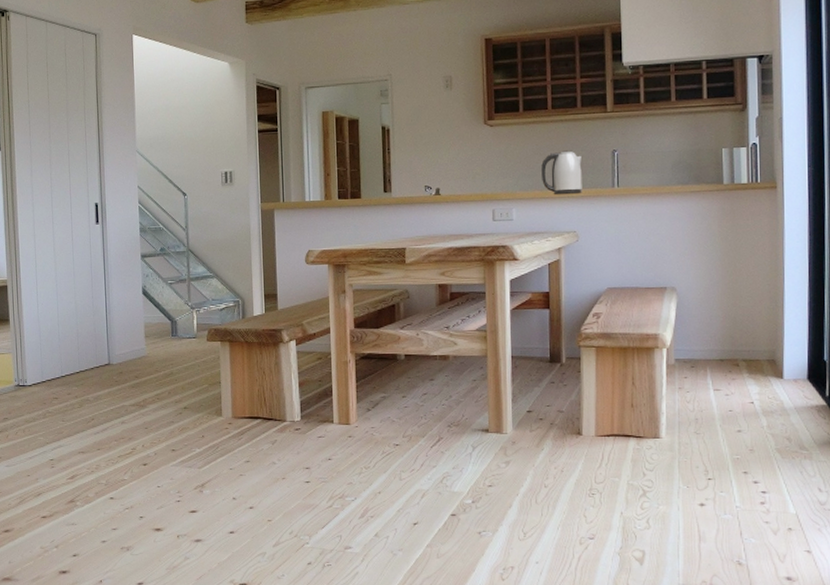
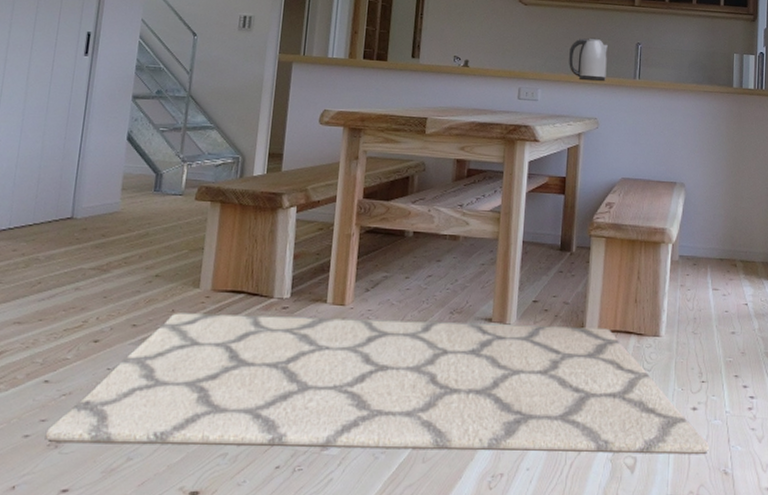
rug: none [118,433,721,548] -> present [45,313,710,455]

